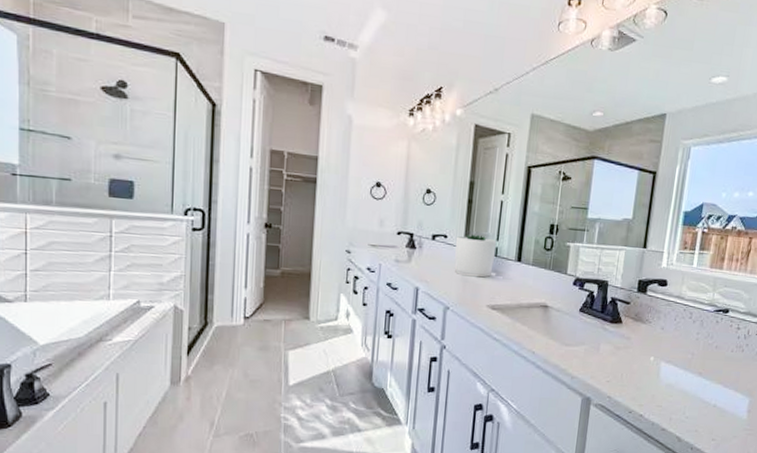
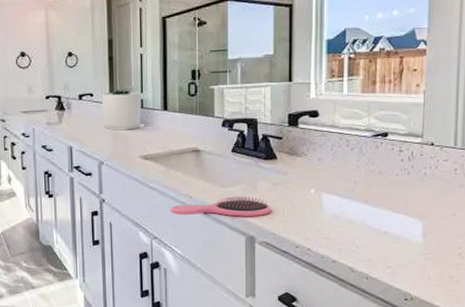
hairbrush: none [511,356,611,378] -> present [170,196,271,217]

